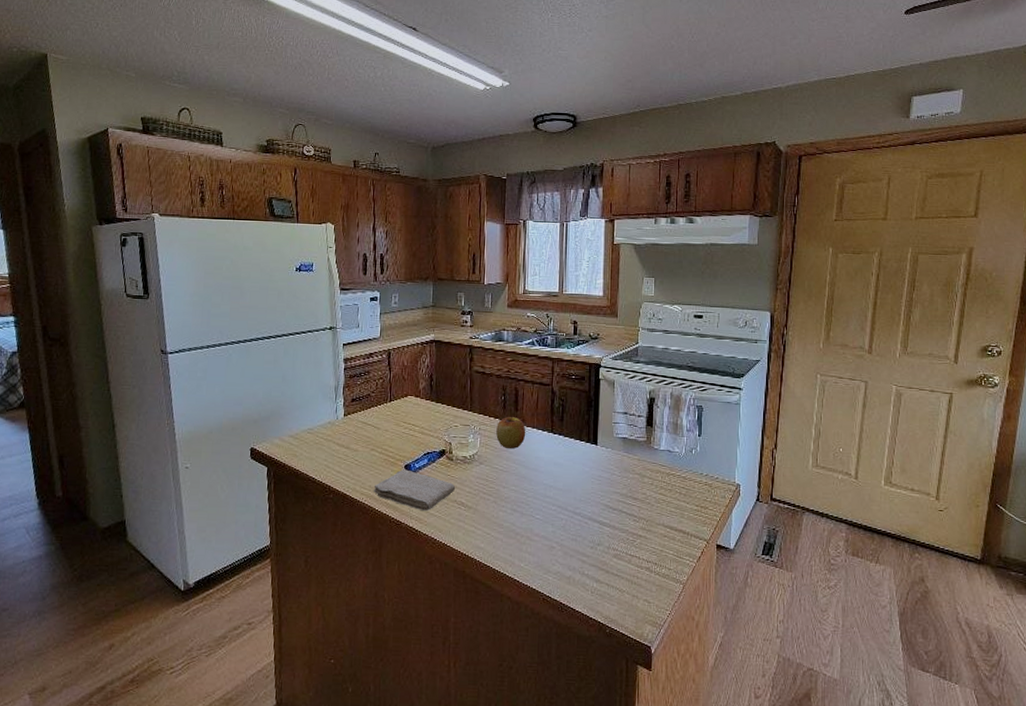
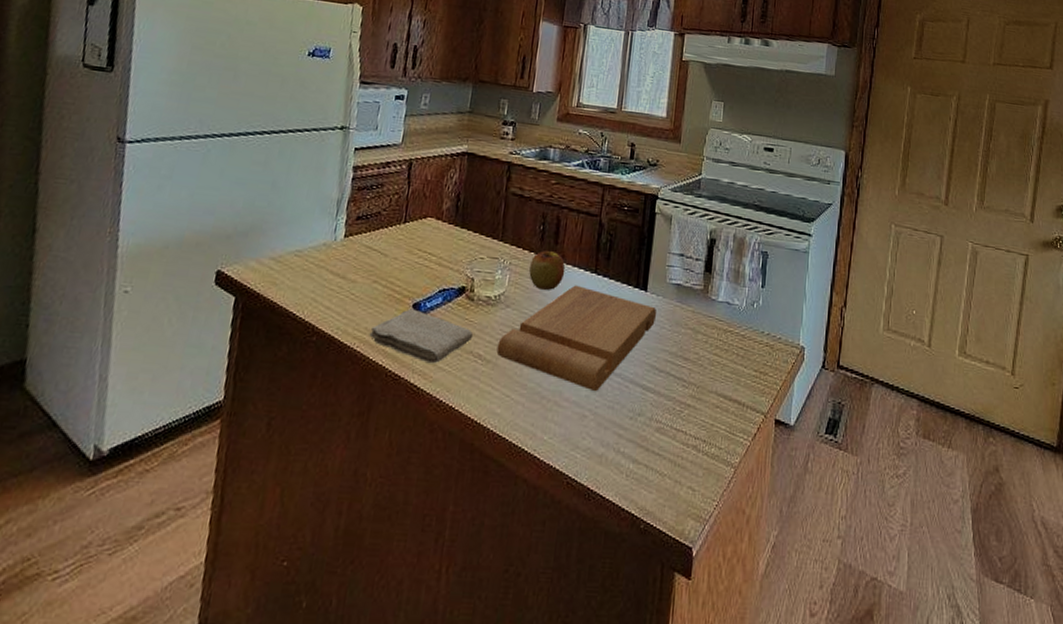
cutting board: none [476,443,608,528] -> present [496,285,657,392]

